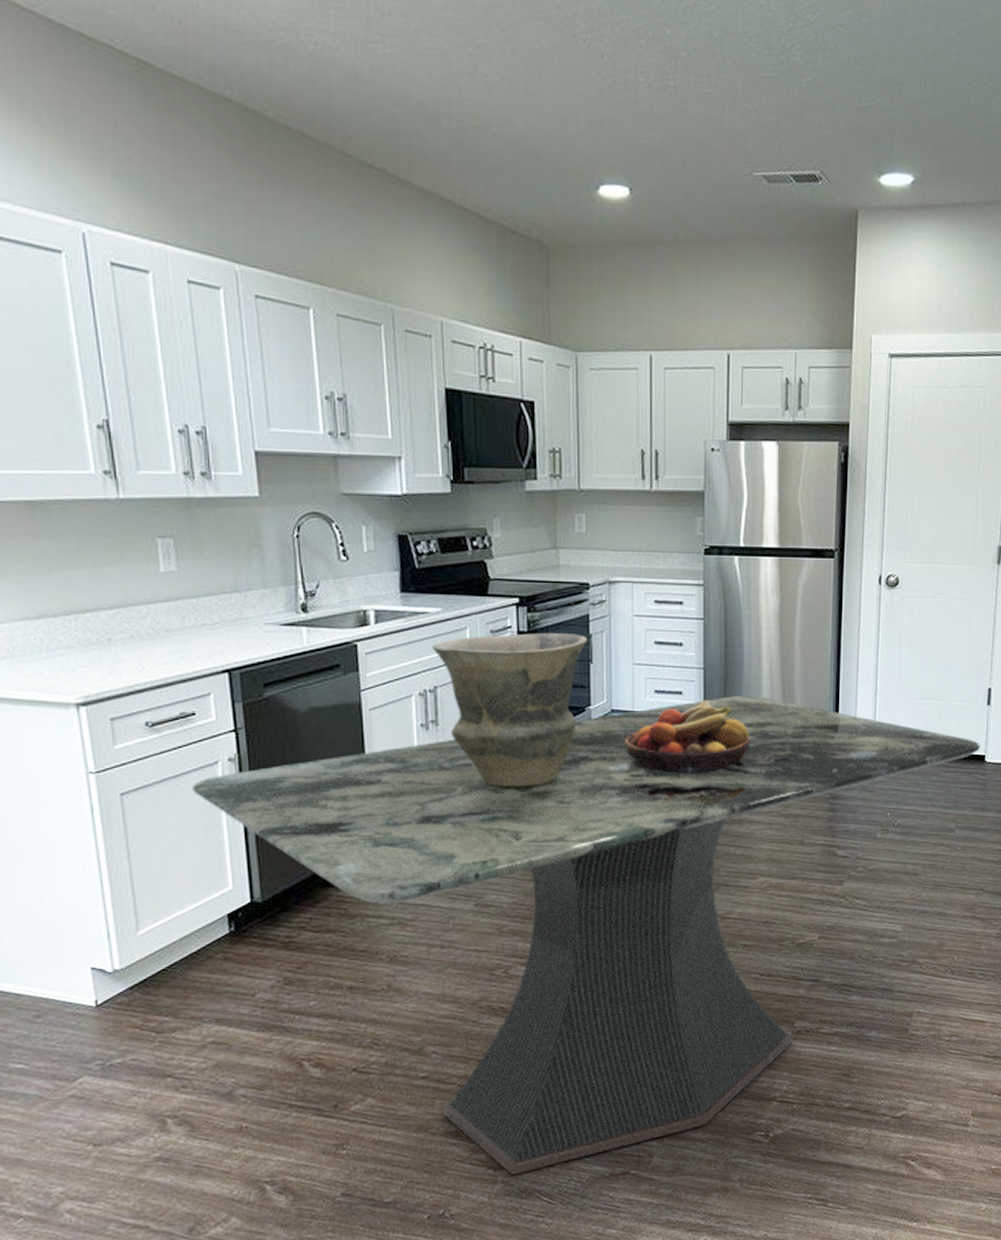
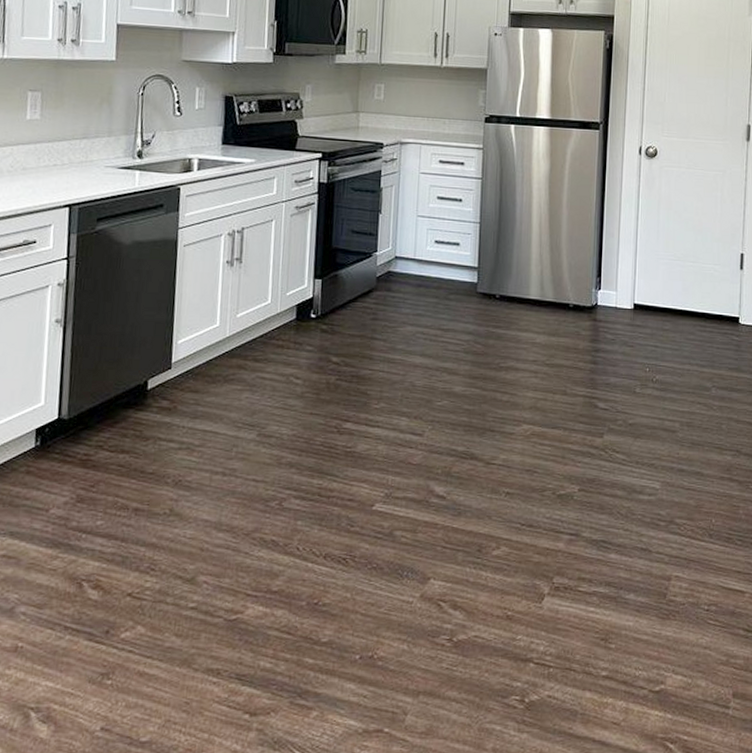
dining table: present [191,696,980,1175] -> none [22,249,734,722]
vase: present [431,633,588,787] -> none [243,184,379,324]
fruit bowl: present [625,700,750,775] -> none [405,252,520,321]

